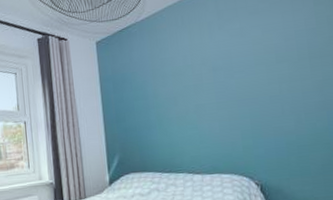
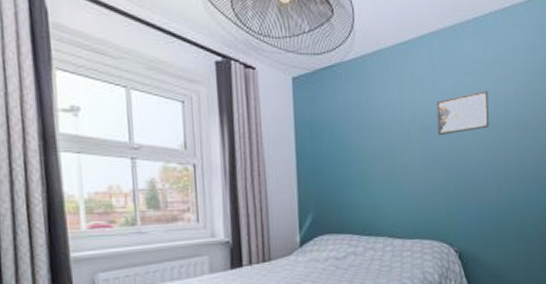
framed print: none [225,25,281,75] -> present [437,90,489,136]

